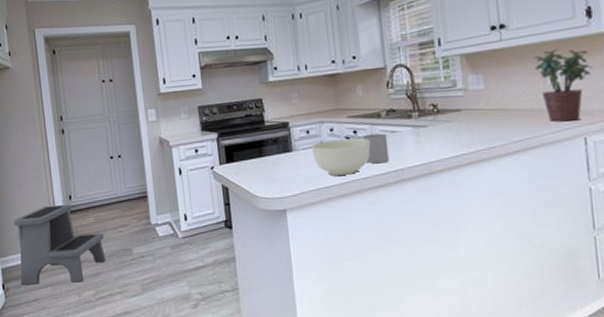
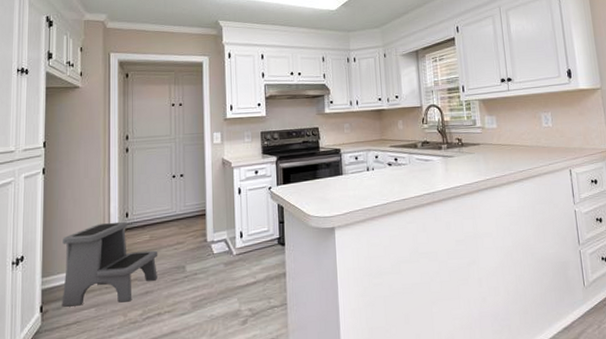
bowl: present [311,138,370,177] -> none [359,165,408,198]
mug: present [362,133,390,163] -> none [401,161,424,187]
potted plant: present [534,49,593,123] -> none [532,100,573,157]

